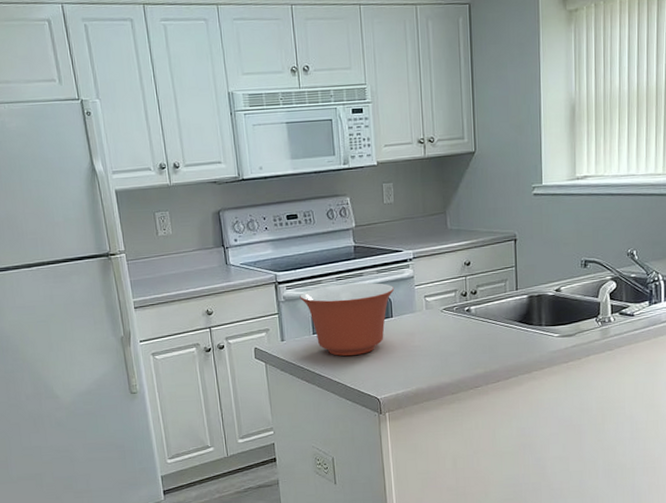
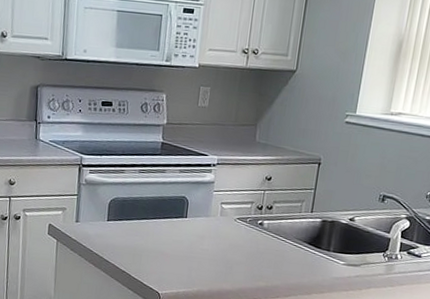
mixing bowl: present [300,282,395,356] -> none [101,176,194,248]

